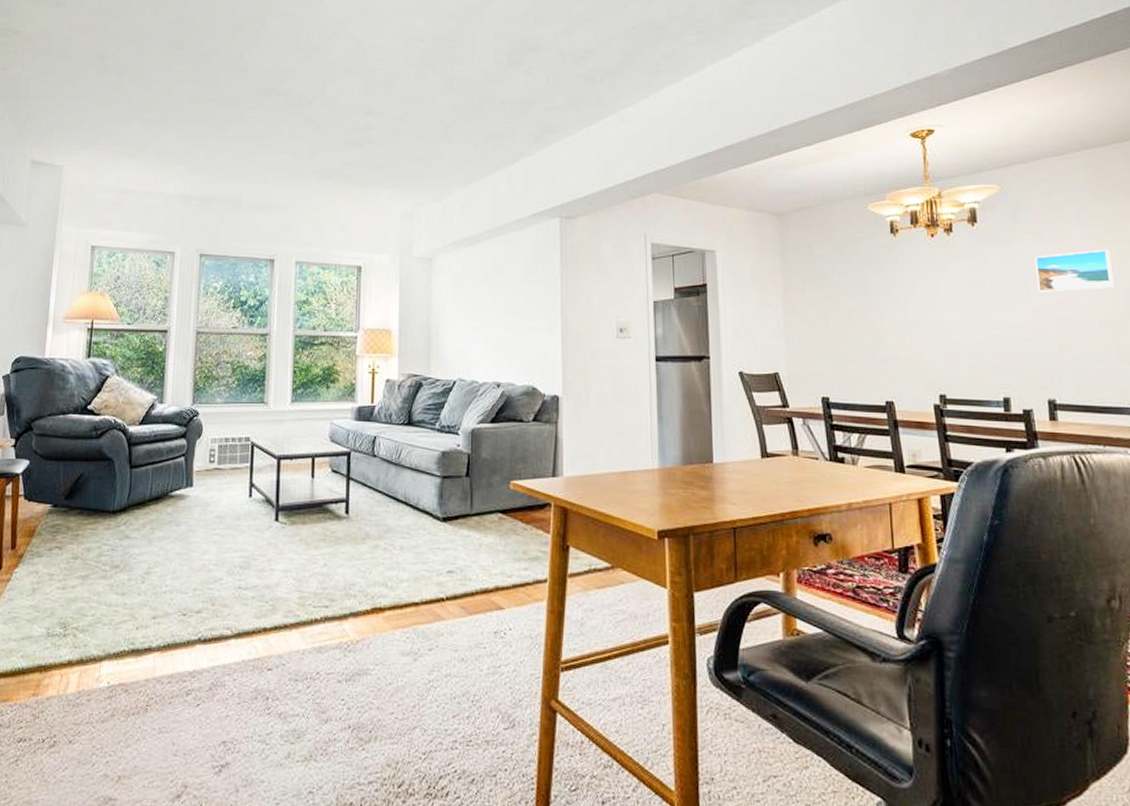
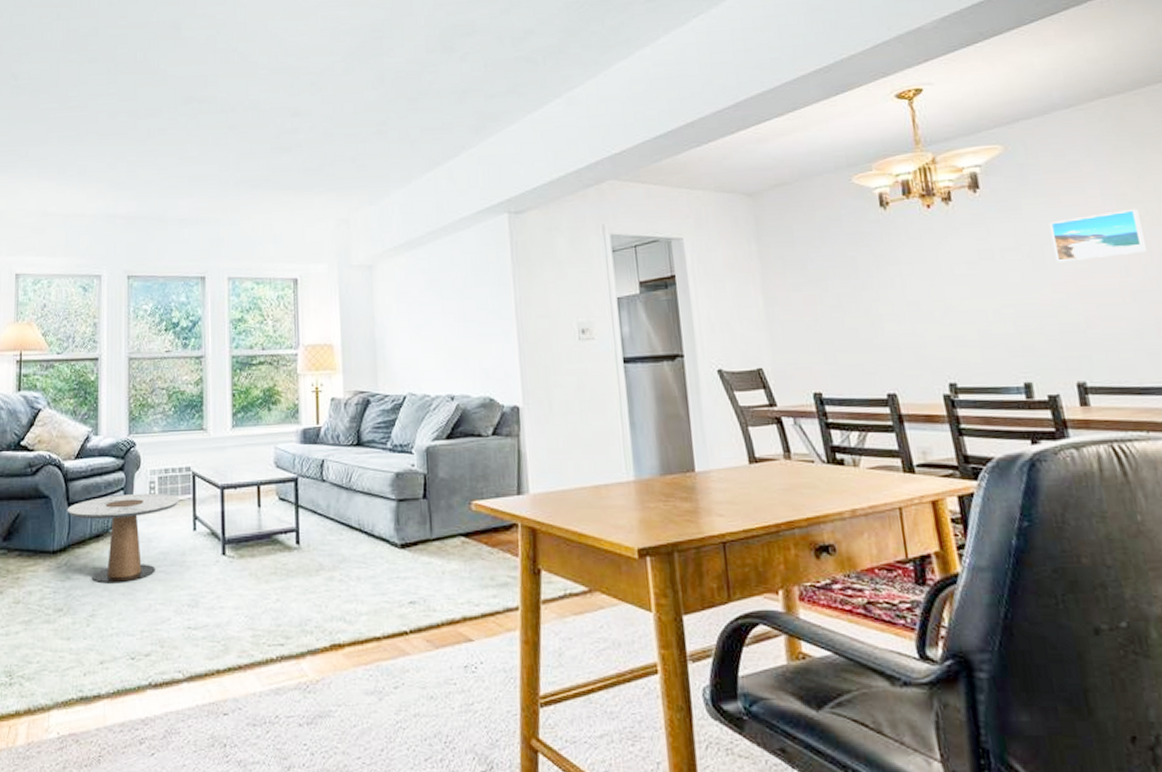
side table: none [128,459,238,544] -> present [67,493,180,584]

